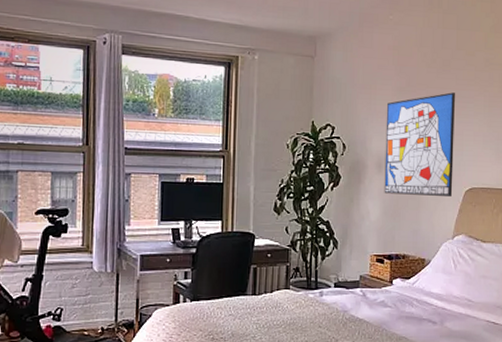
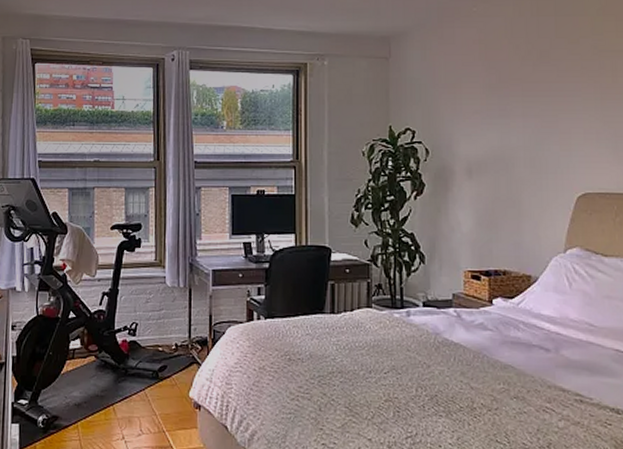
wall art: present [384,92,455,196] -> none [474,86,561,204]

